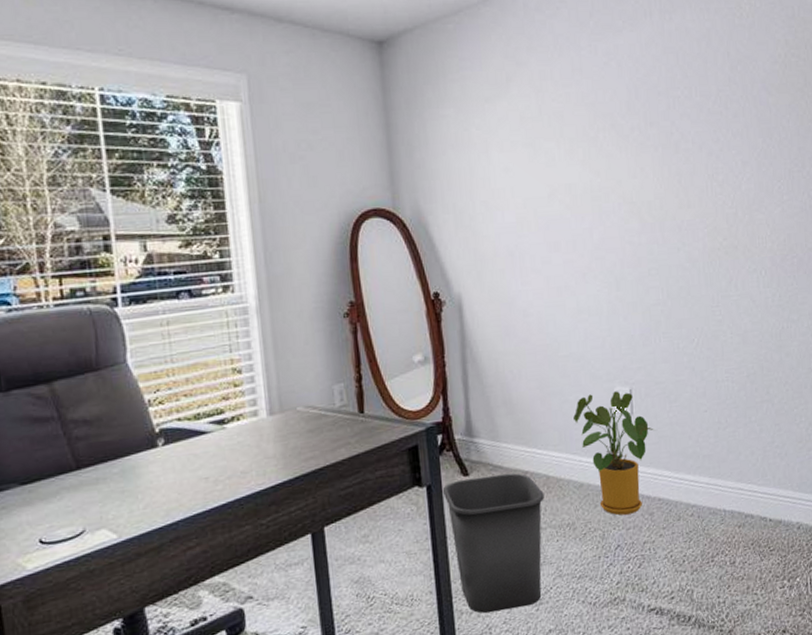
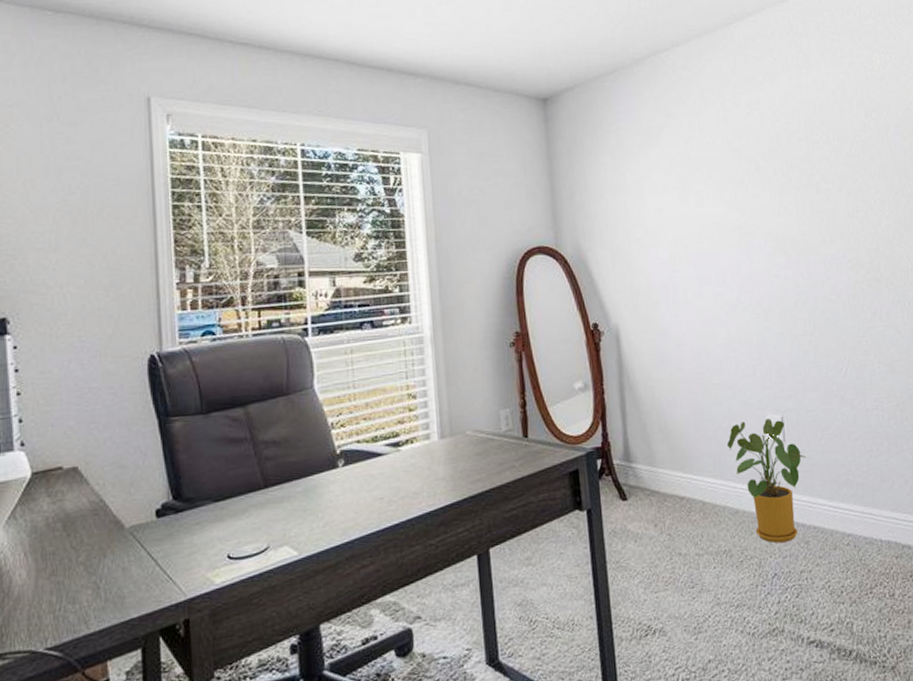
waste bin: present [442,473,544,613] -> none [602,498,701,641]

